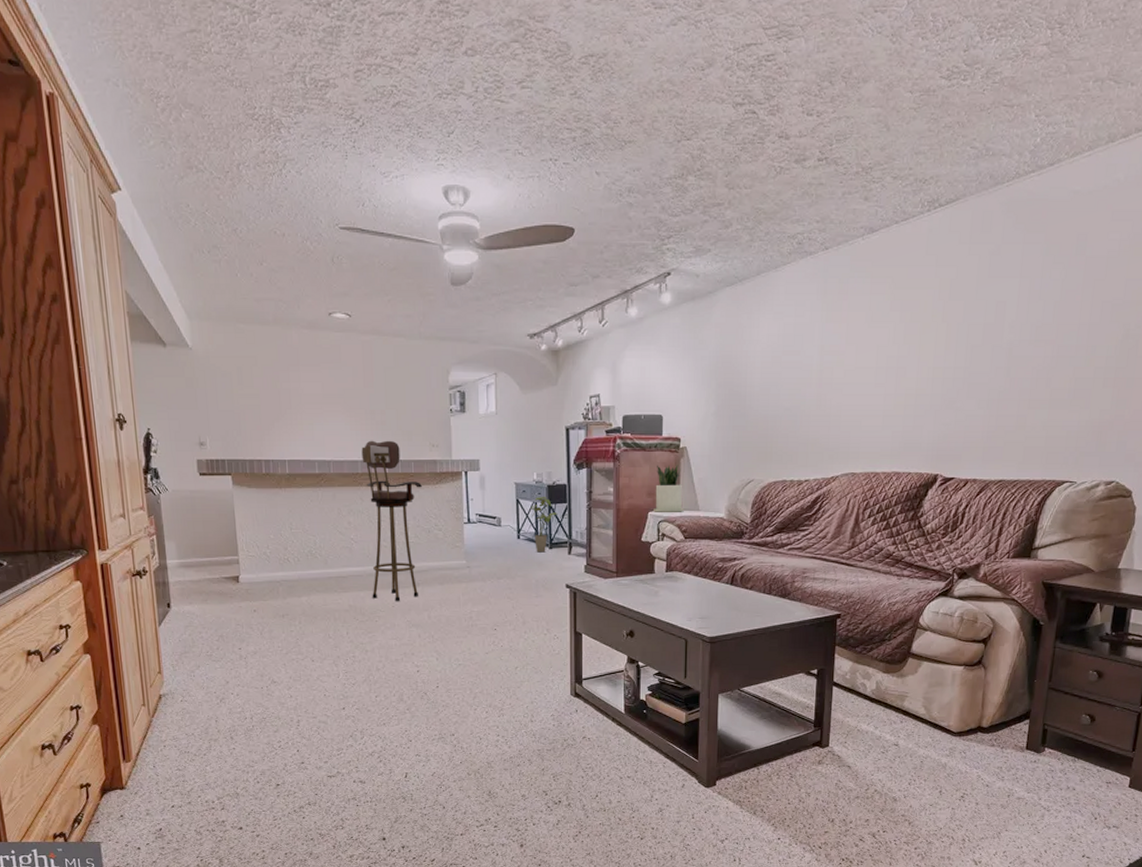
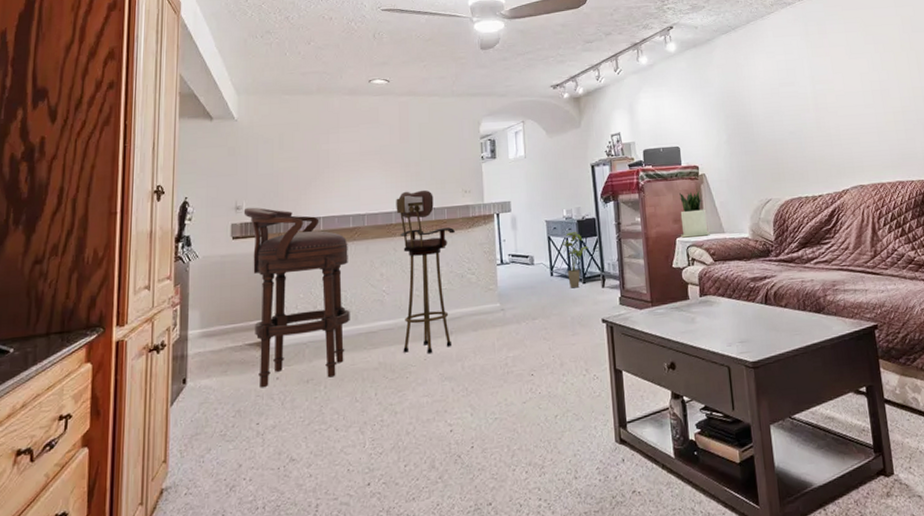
bar stool: none [208,444,320,618] -> present [243,207,350,388]

